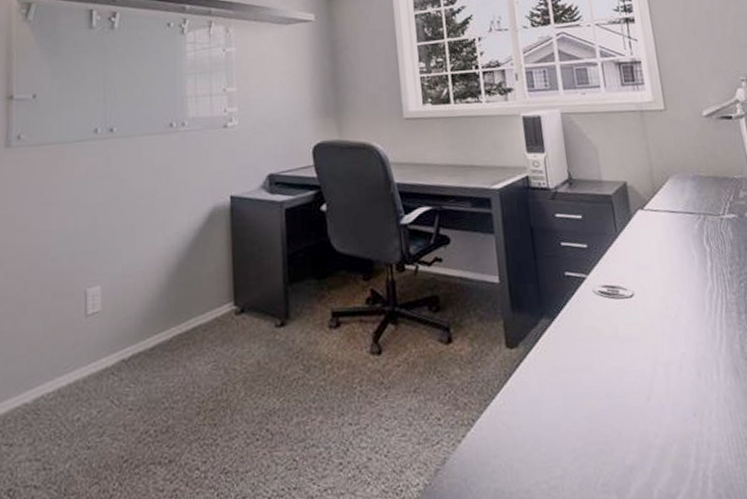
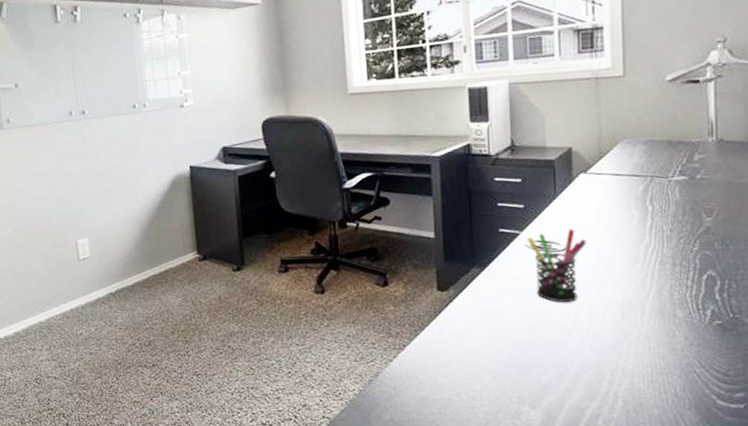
pen holder: none [593,271,653,359] -> present [527,228,586,302]

